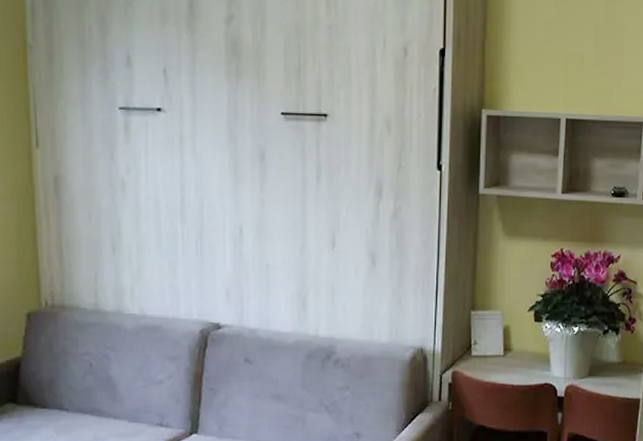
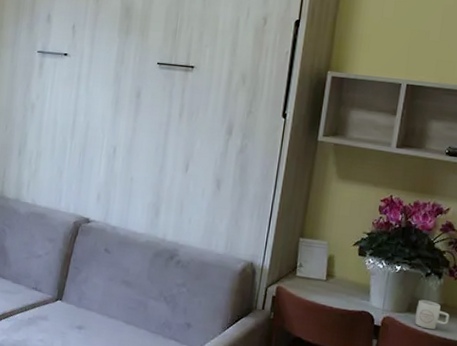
mug: none [596,360,629,392] -> present [415,299,449,330]

